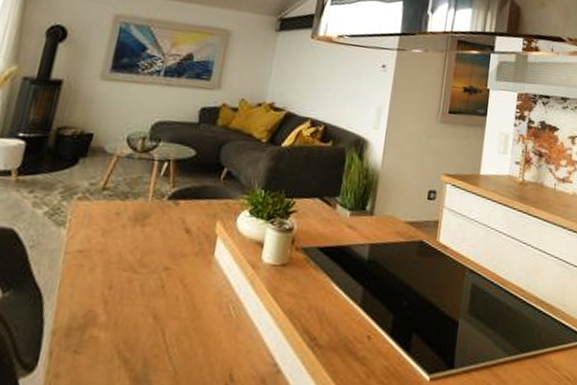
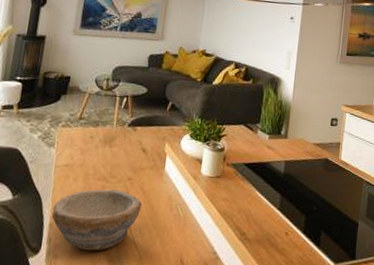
bowl: none [55,282,182,366] -> present [51,189,143,251]

